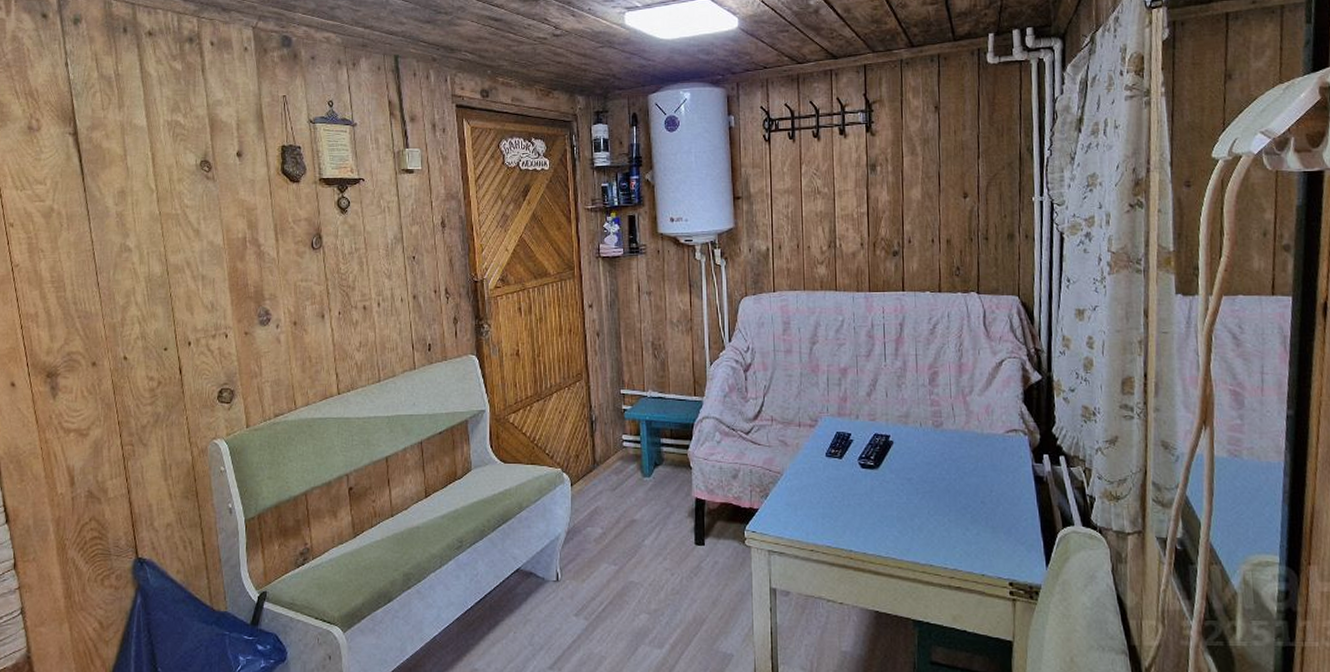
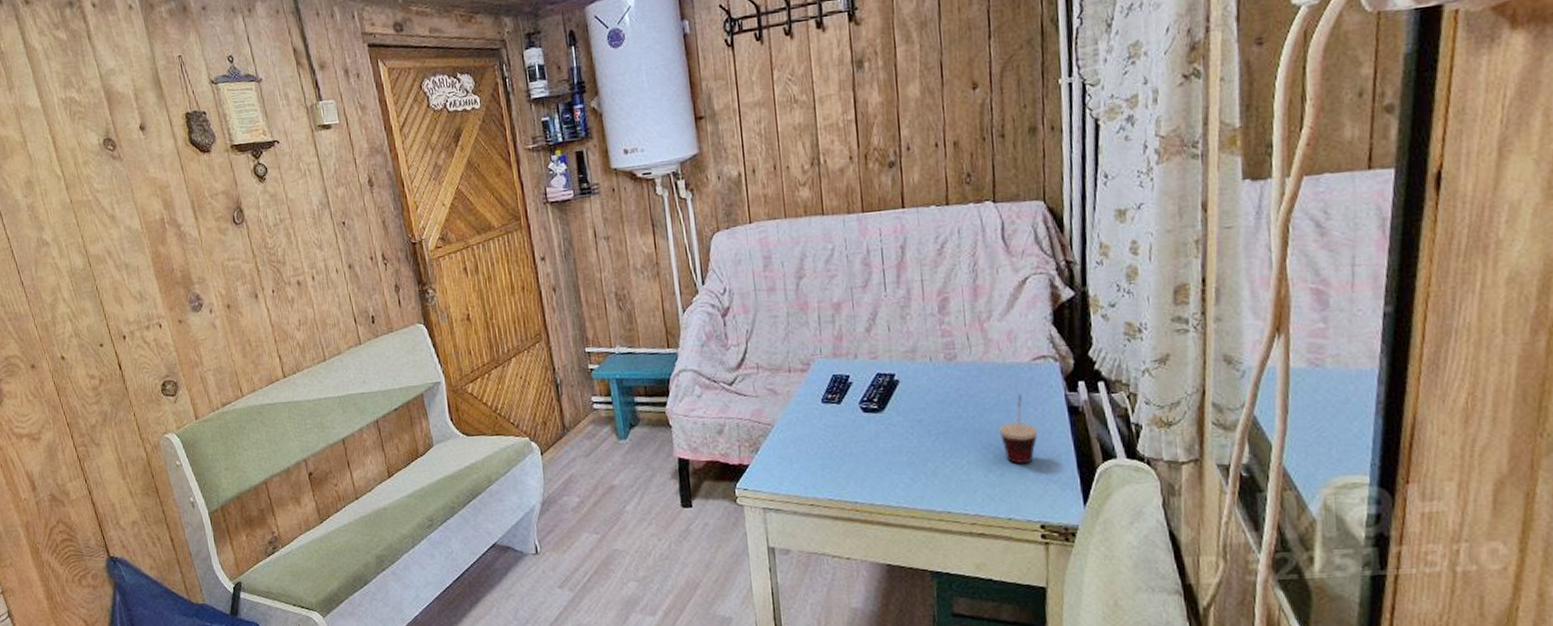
cup: none [976,461,1010,526] -> present [998,393,1039,464]

